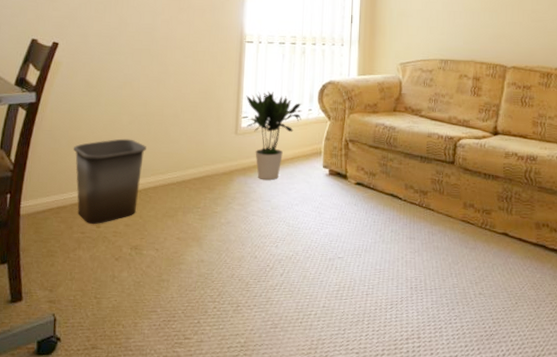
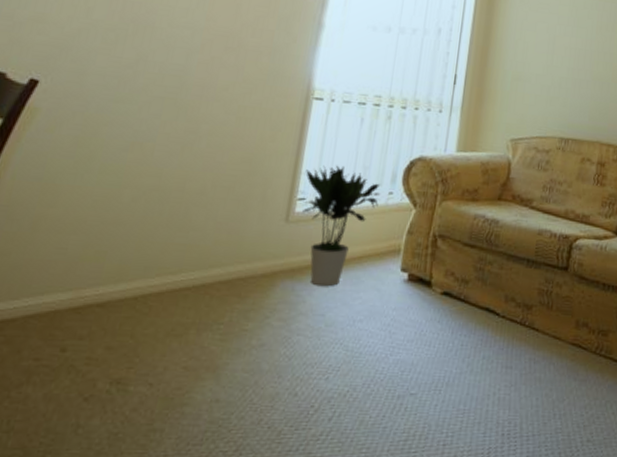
waste bin: present [73,138,146,225] -> none [33,221,154,348]

